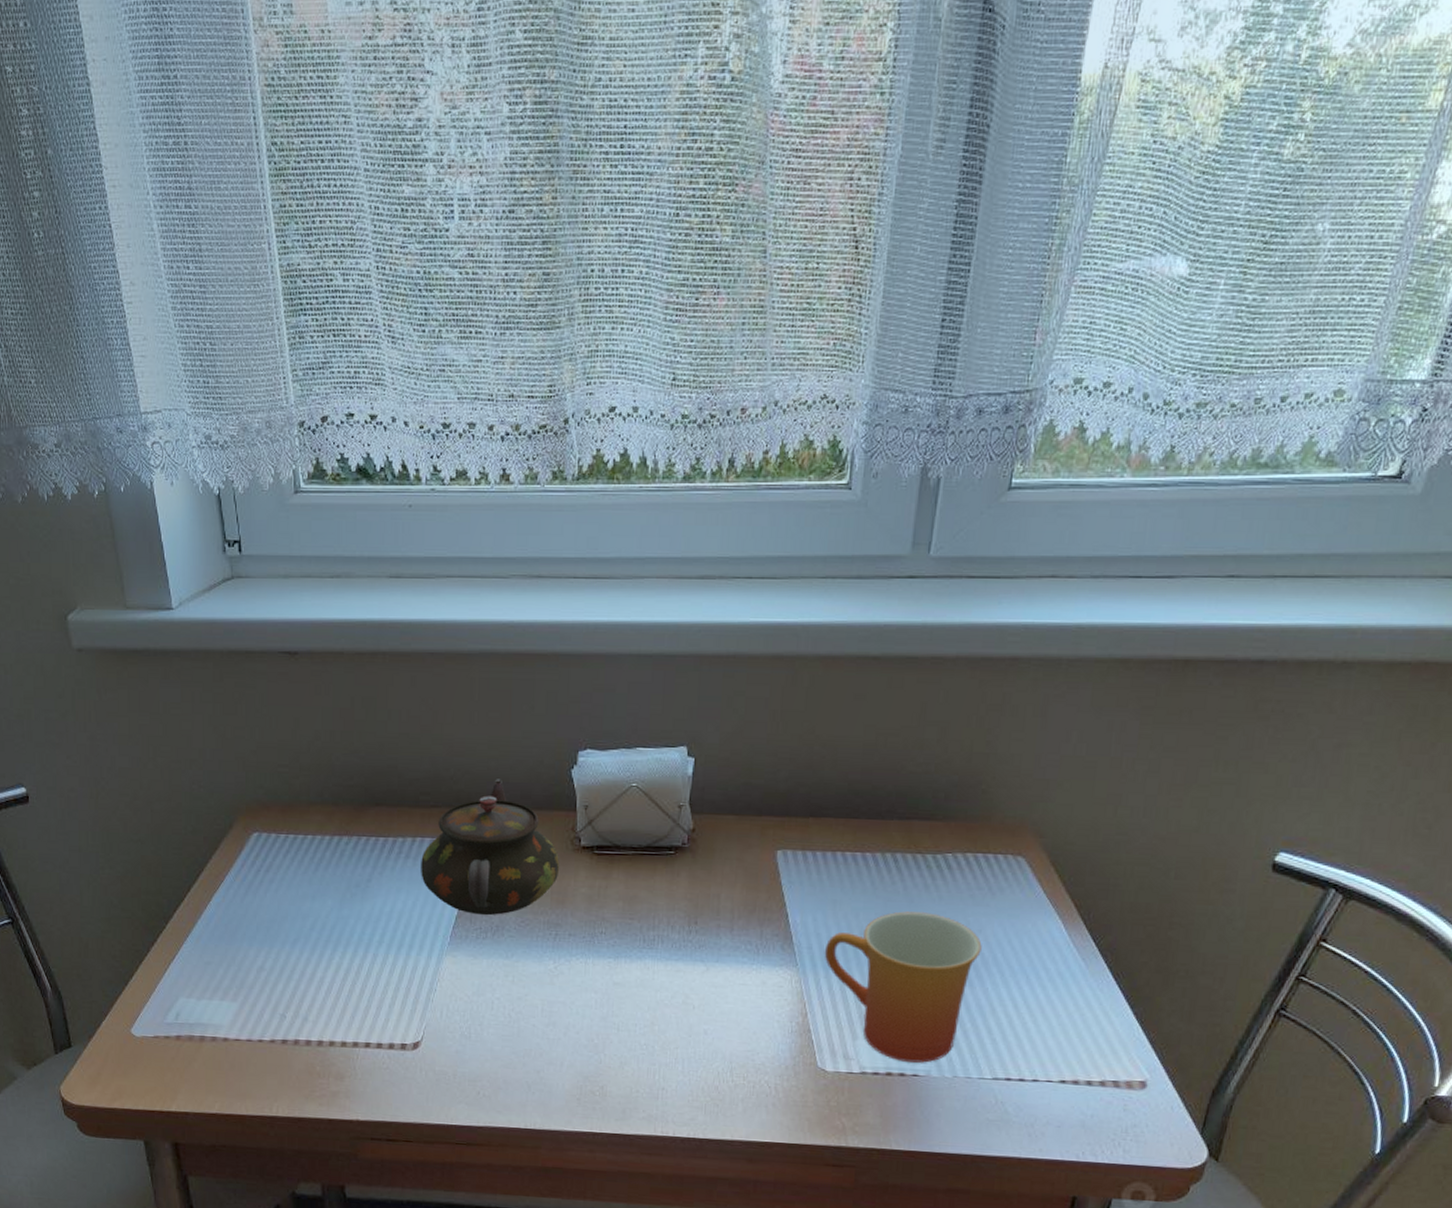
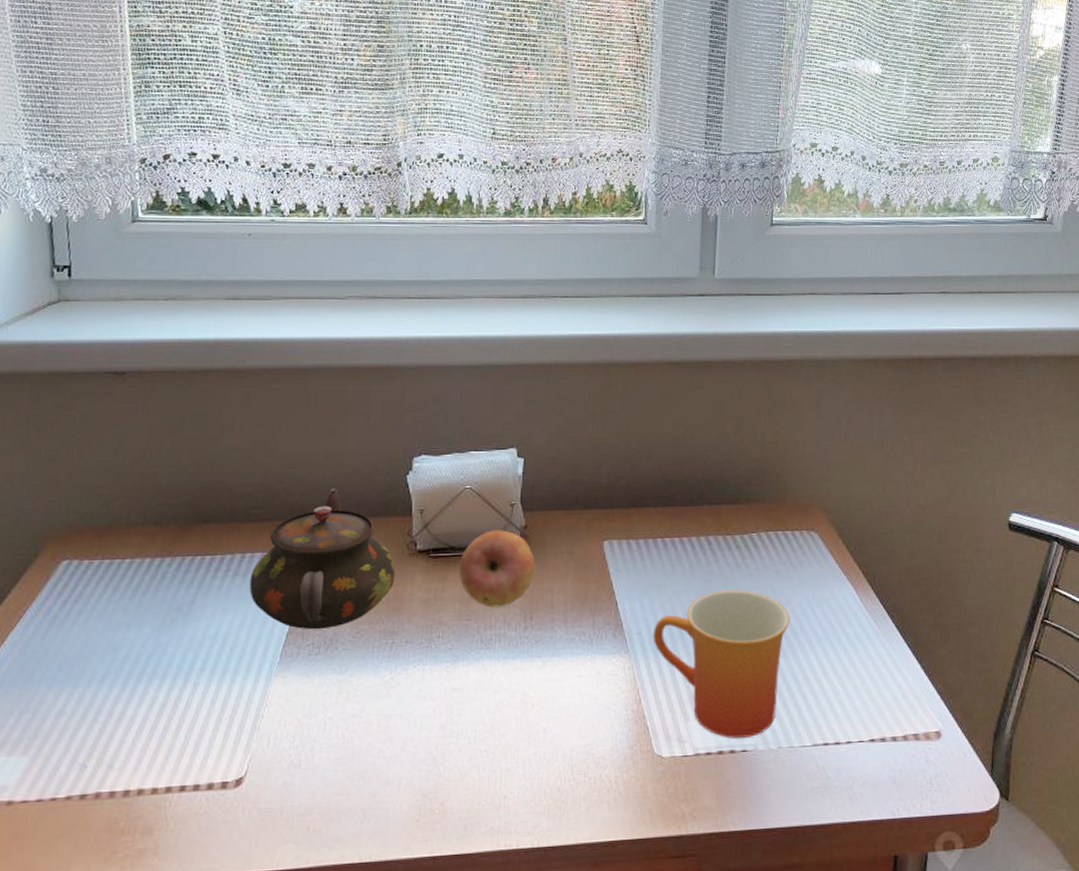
fruit: none [624,831,702,910] -> present [460,530,535,608]

